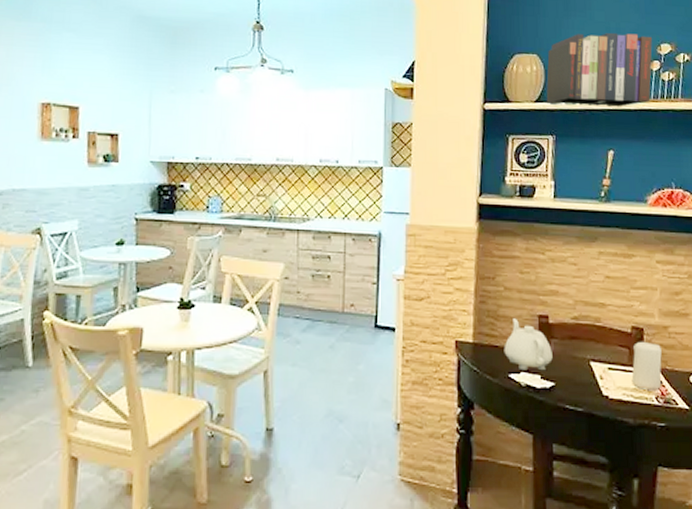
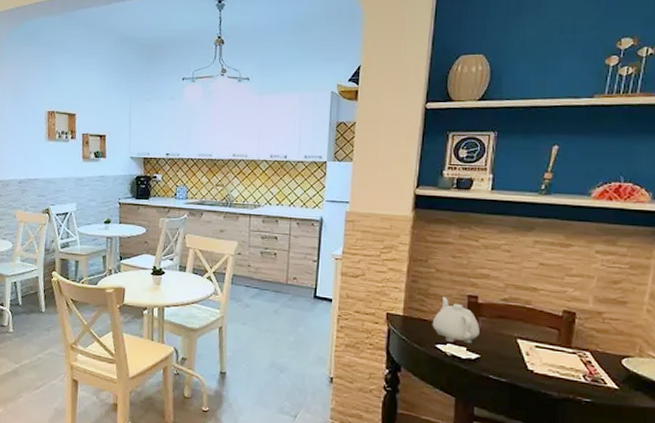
books: present [546,32,652,108] -> none [490,29,612,104]
candle: present [631,341,662,390] -> none [559,324,593,369]

